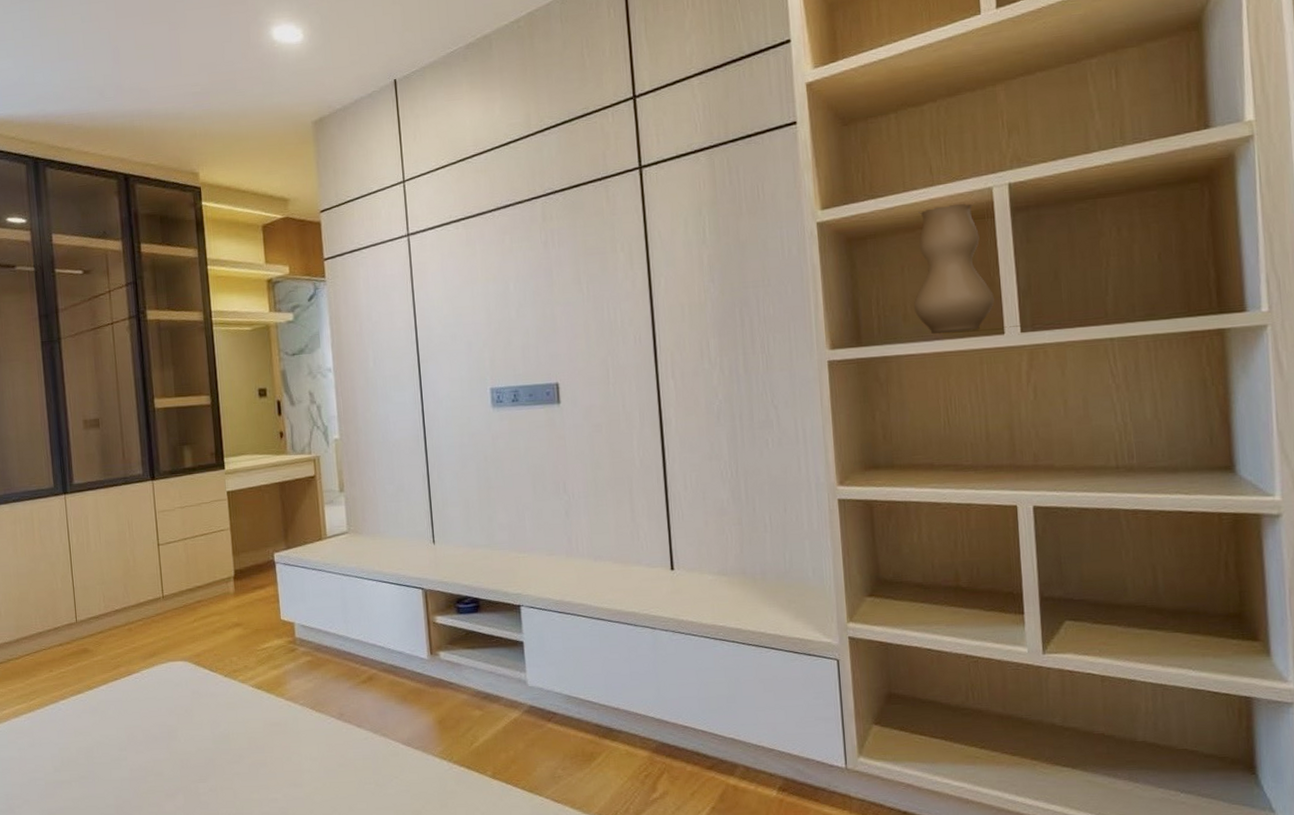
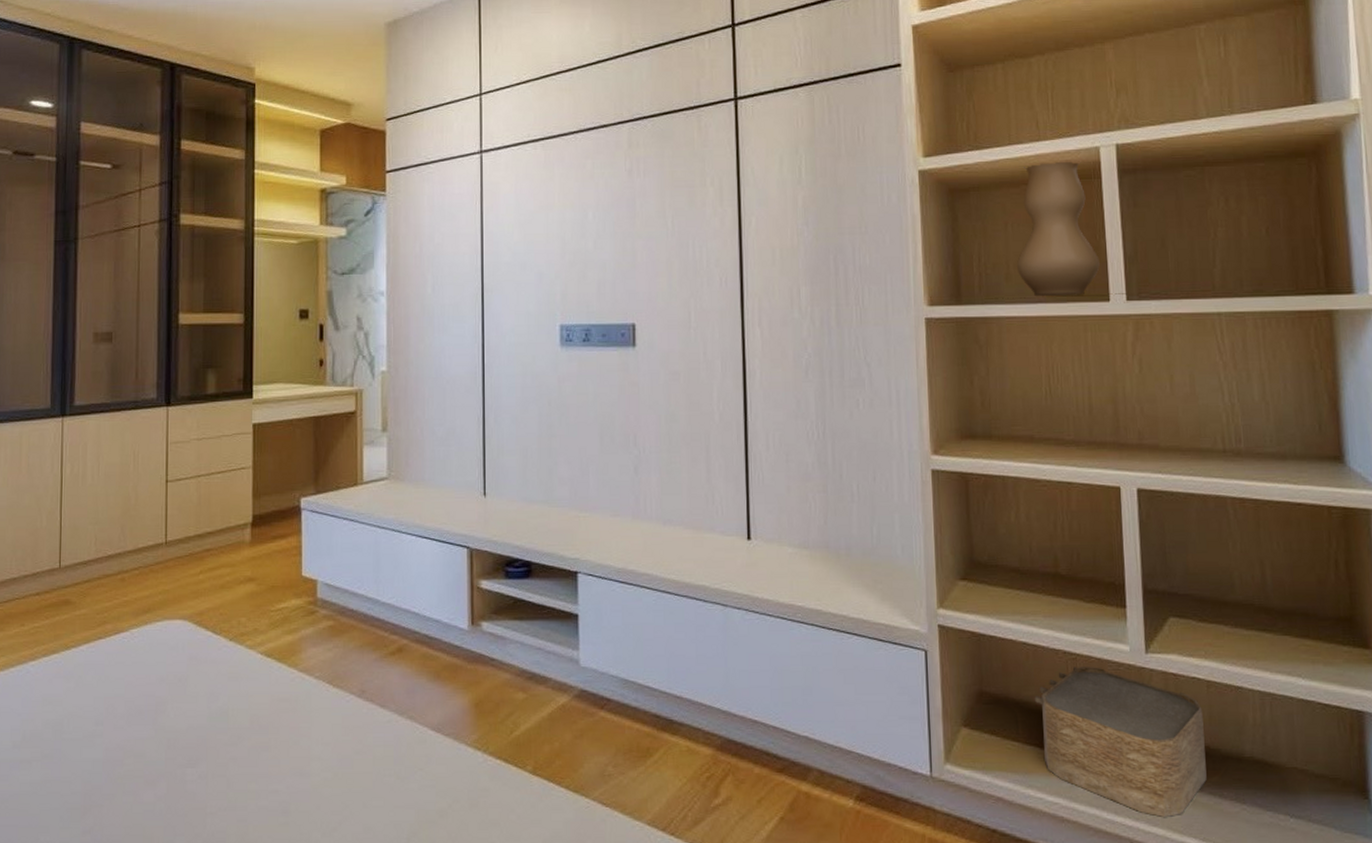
woven basket: none [939,667,1102,797] -> present [1034,667,1207,818]

